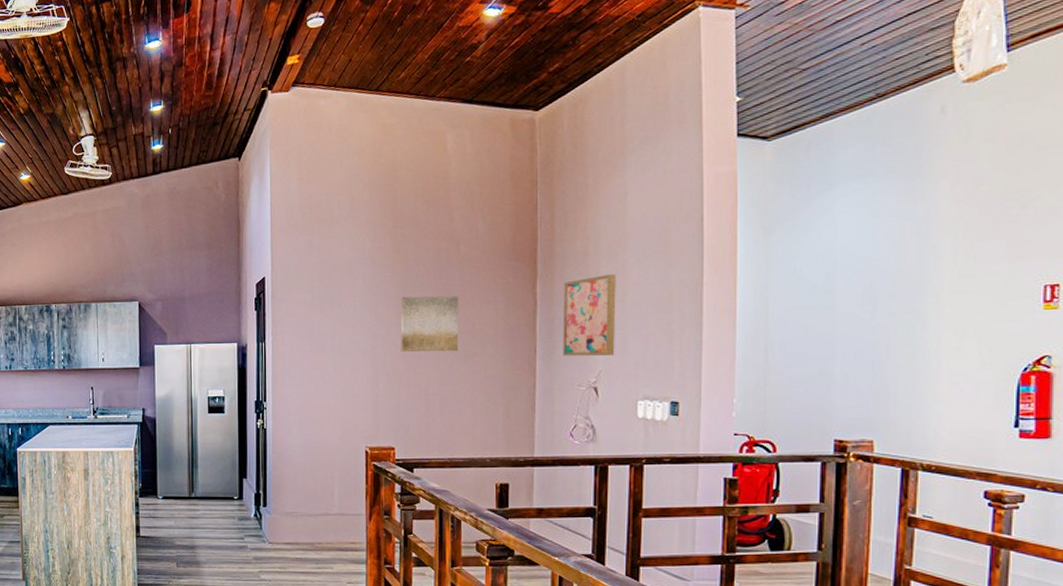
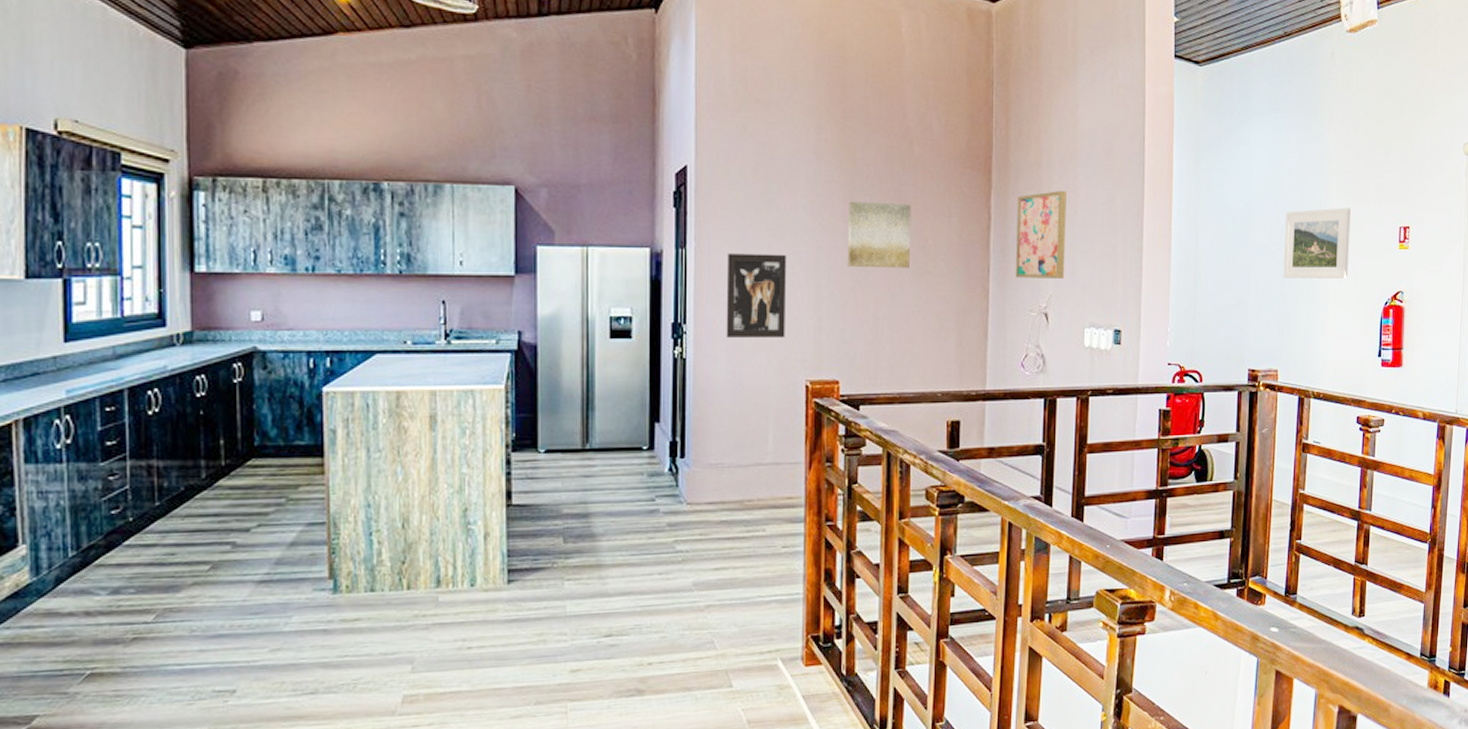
wall art: none [298,343,348,413] -> present [726,253,787,339]
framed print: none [878,268,971,346] -> present [1283,207,1350,280]

